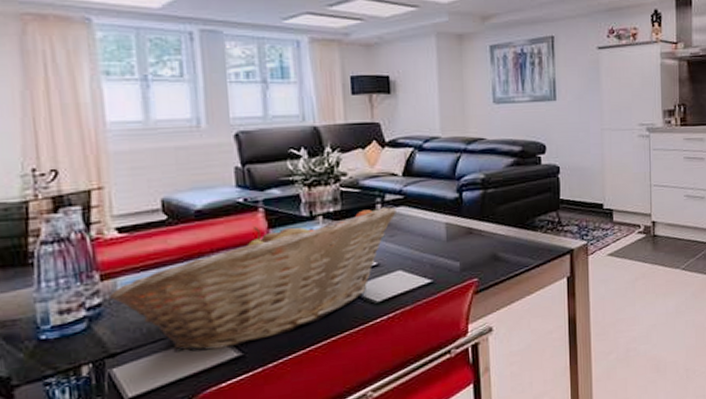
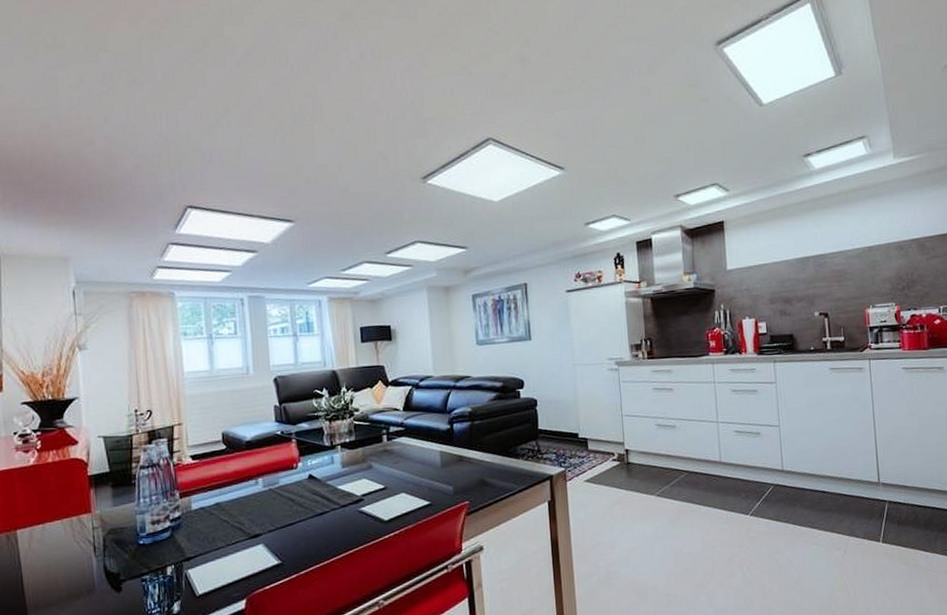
fruit basket: present [108,206,396,352] -> none [185,437,399,559]

